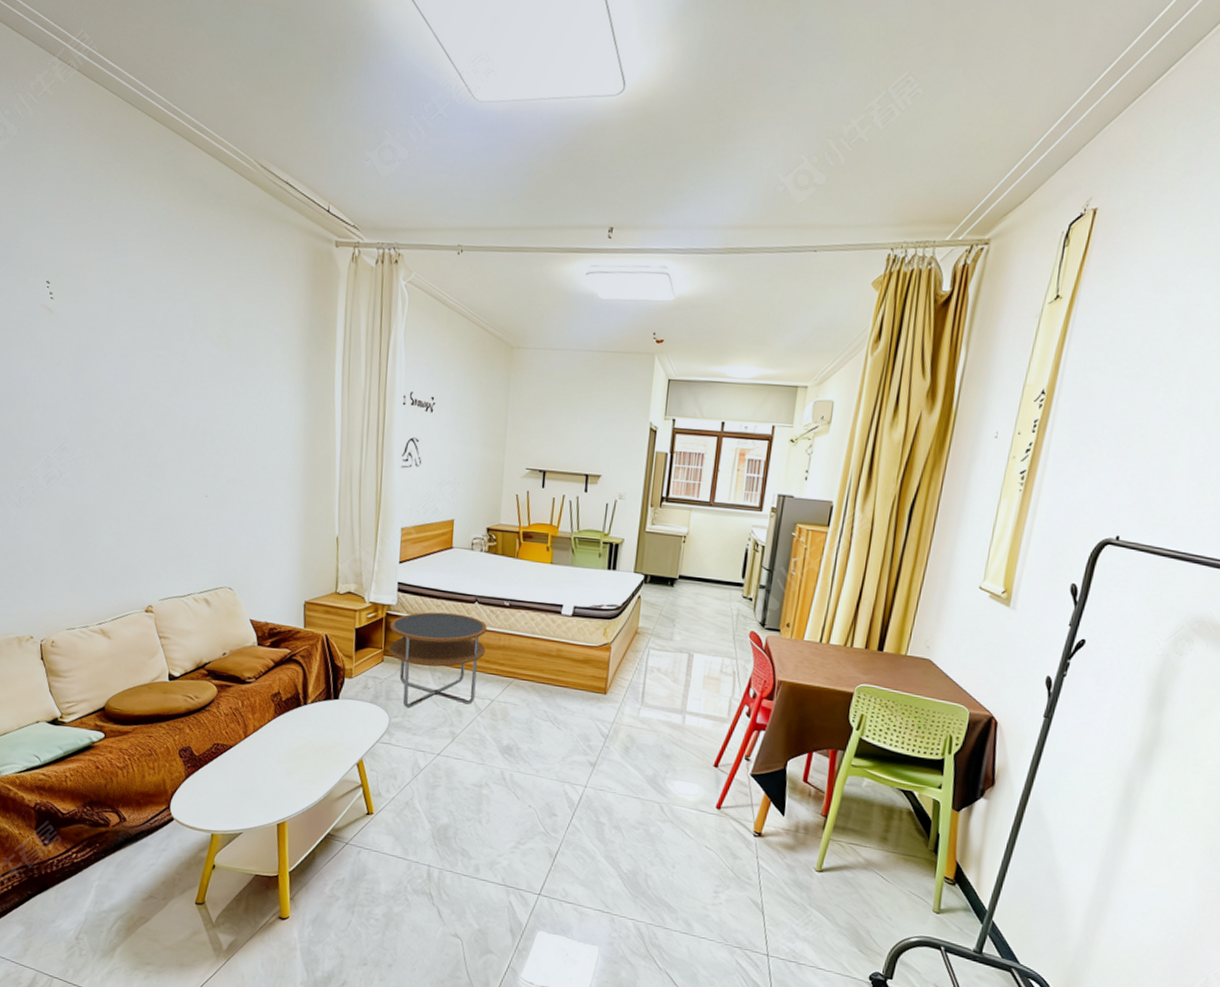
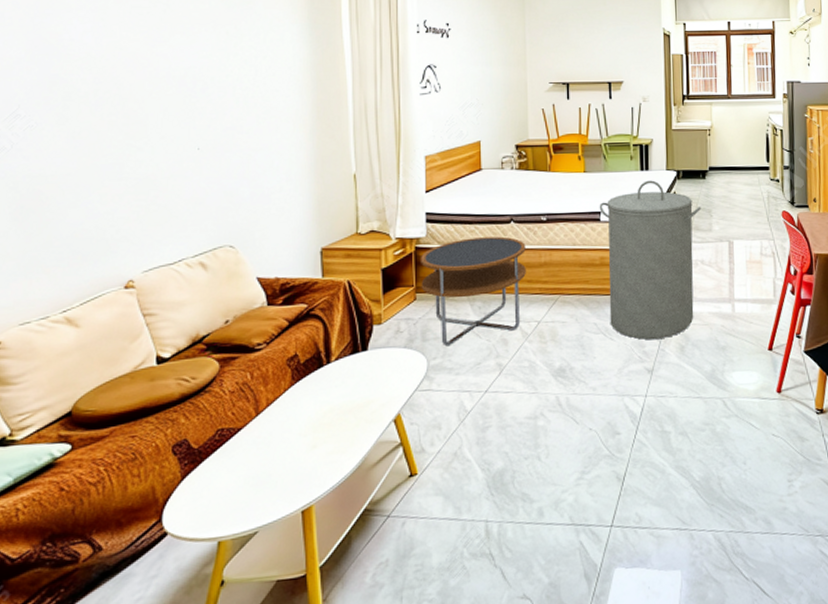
laundry hamper: none [559,580,665,737] -> present [599,180,702,340]

